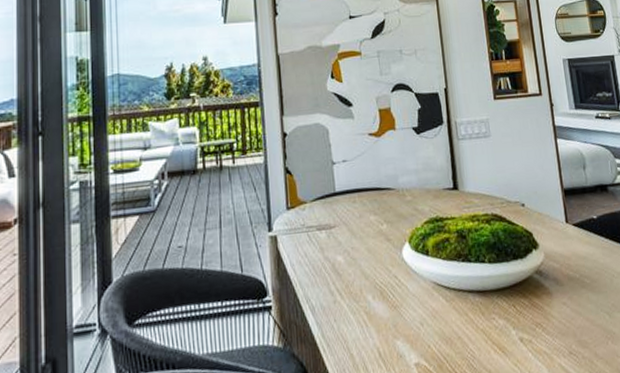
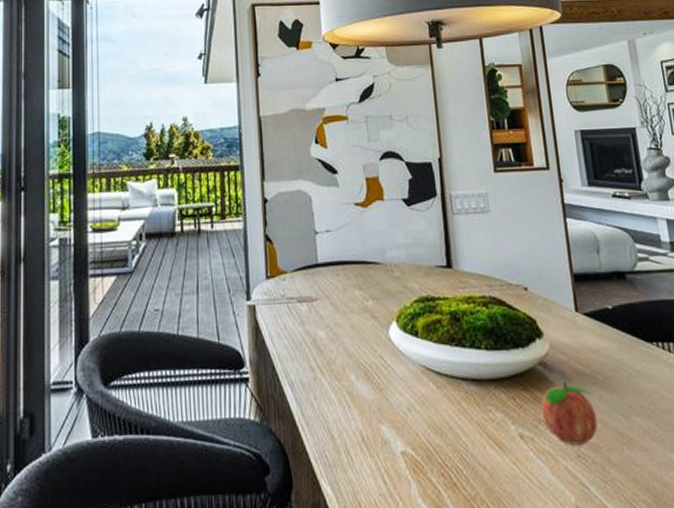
fruit: none [537,286,587,344] -> present [541,380,598,445]

